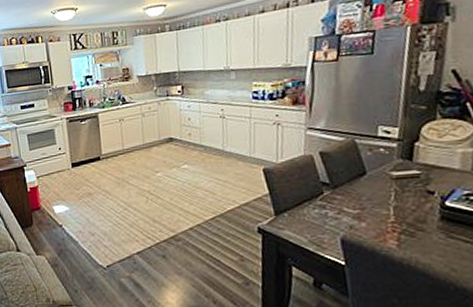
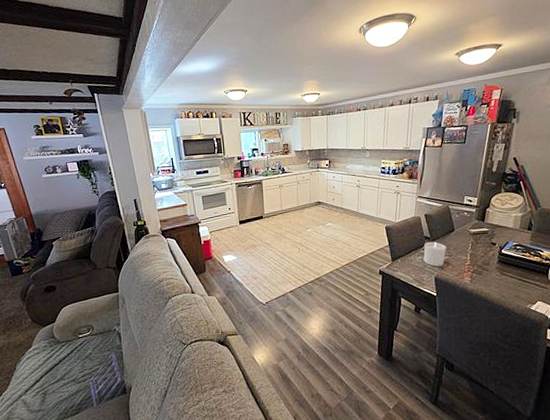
candle: none [321,189,356,224] -> present [423,242,446,266]

